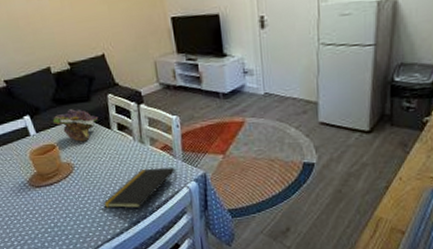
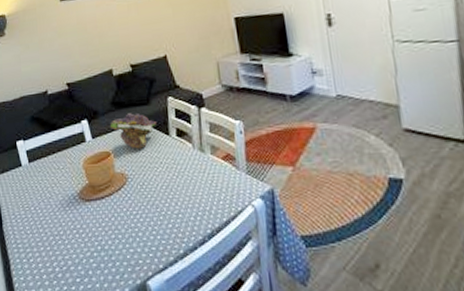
notepad: present [102,167,176,209] -> none [155,180,240,231]

